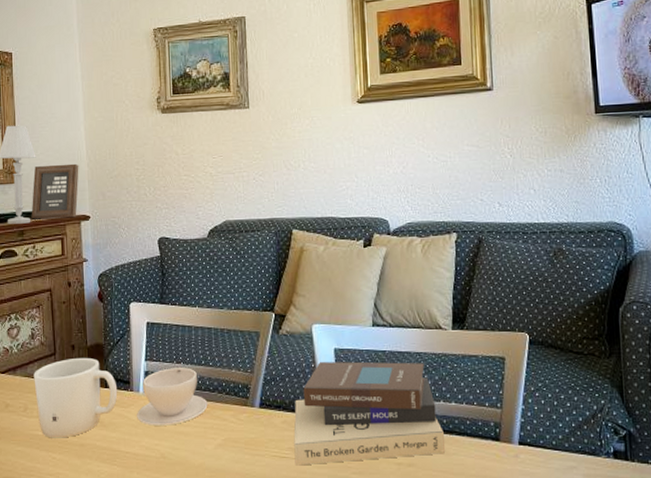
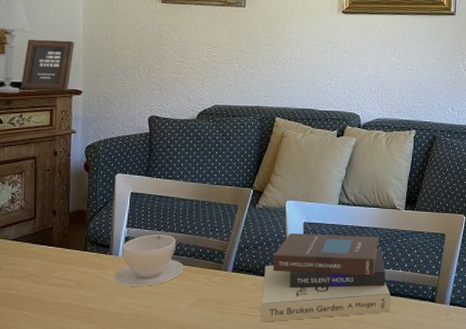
mug: present [34,357,118,438] -> none [10,222,97,297]

